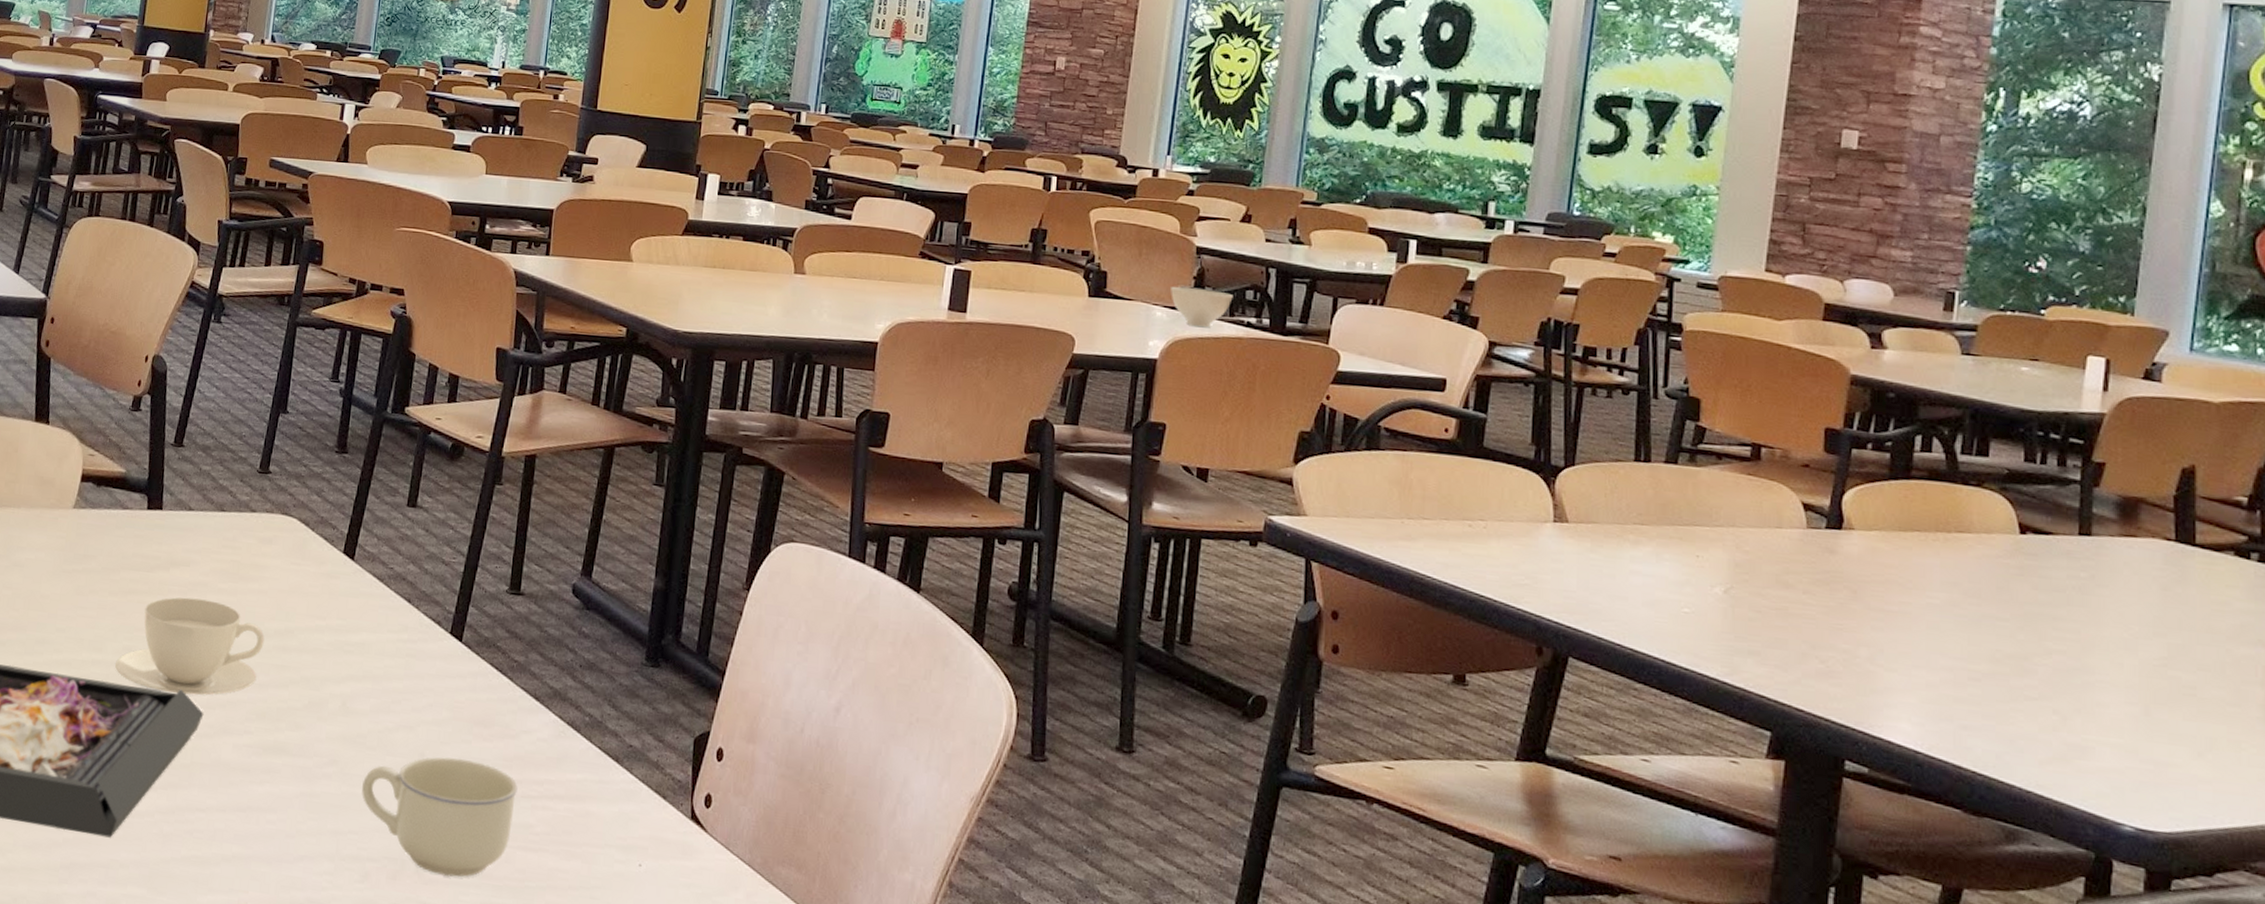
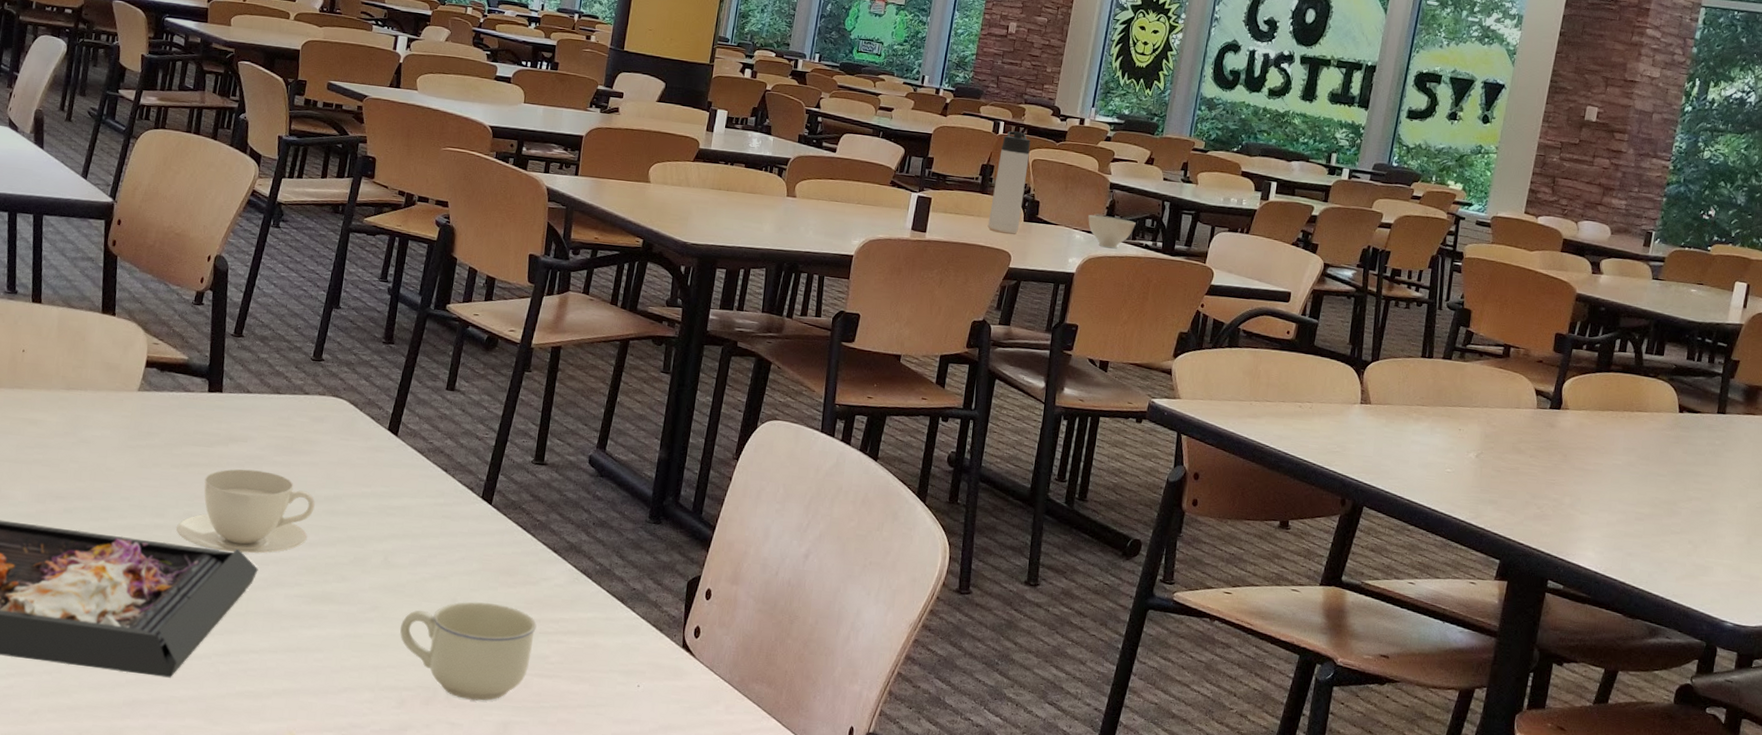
thermos bottle: none [1043,187,1092,314] -> present [987,131,1031,235]

